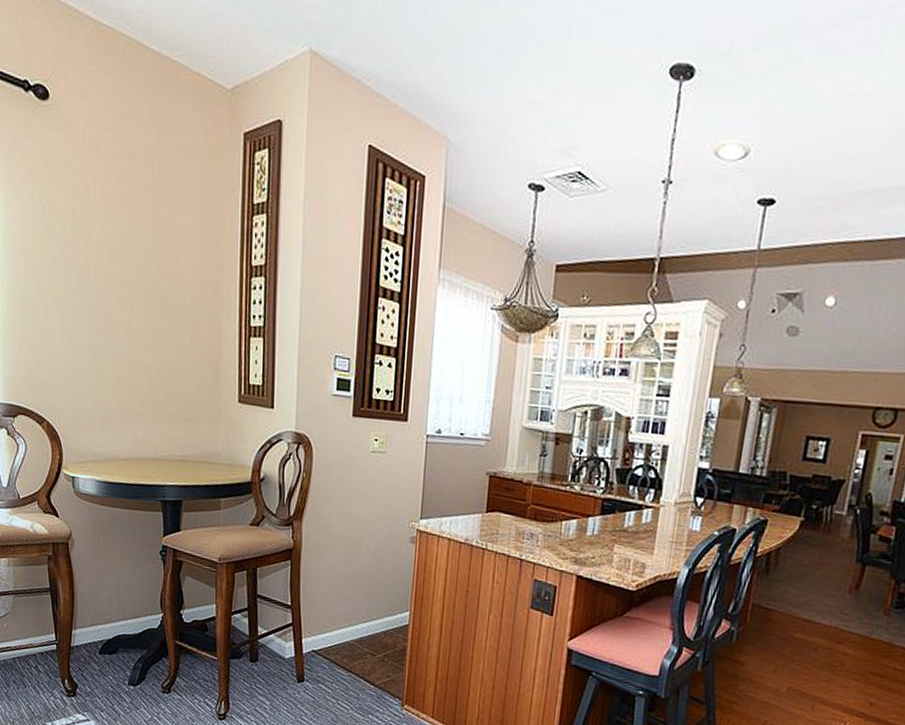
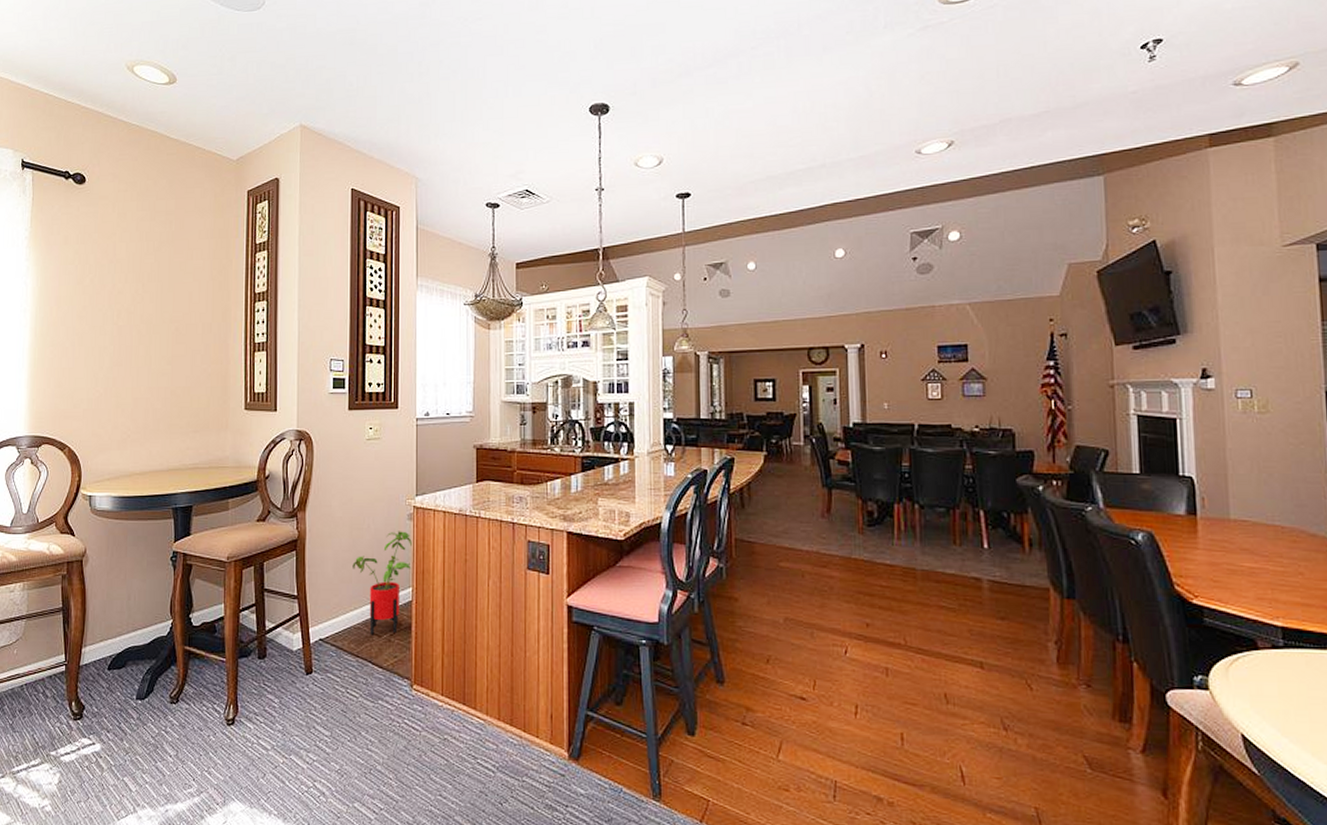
house plant: none [349,553,413,654] -> present [352,531,412,635]

